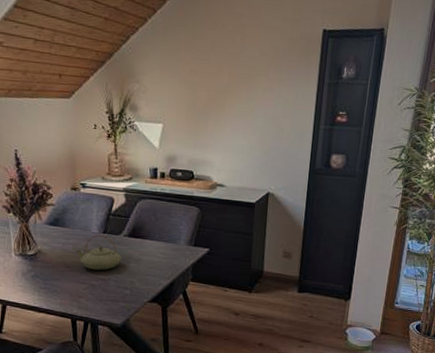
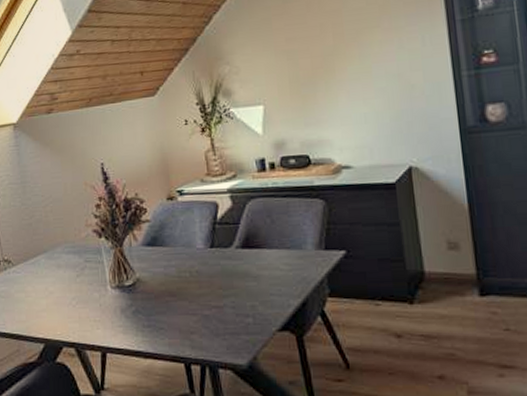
teapot: present [75,234,121,271] -> none [180,250,236,297]

